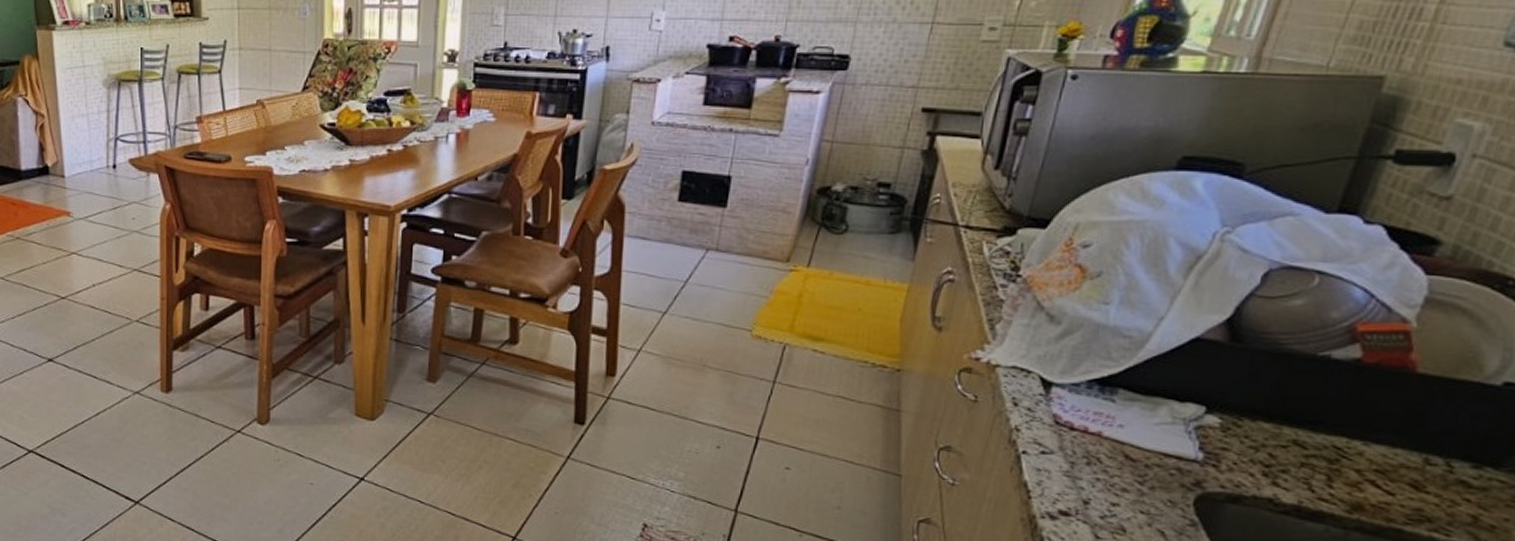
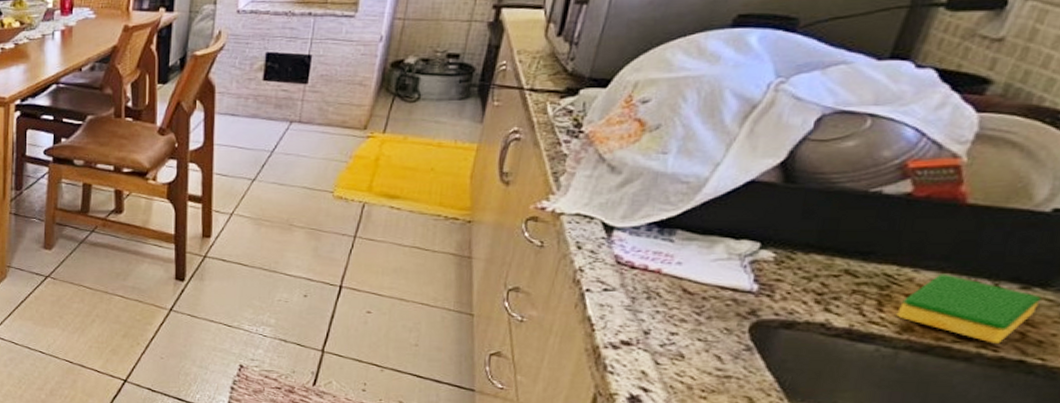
dish sponge: none [1346,448,1493,527] -> present [896,274,1041,344]

